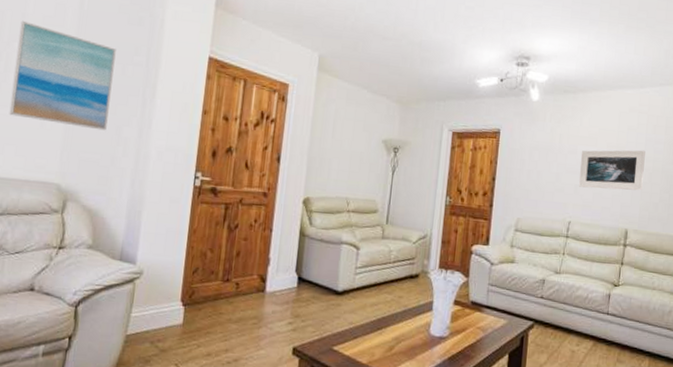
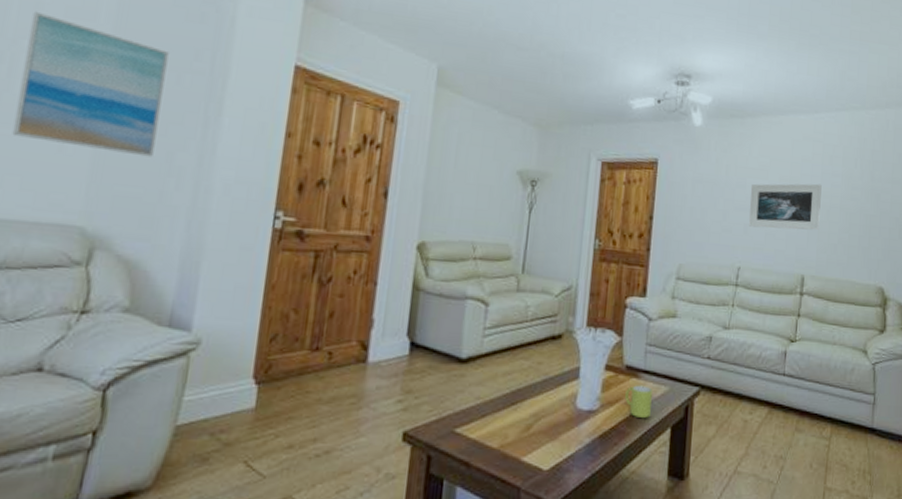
mug: none [470,318,493,345] -> present [625,385,652,418]

